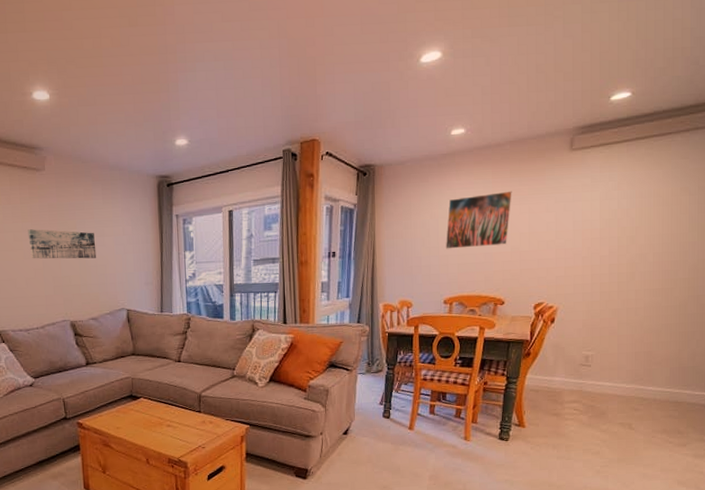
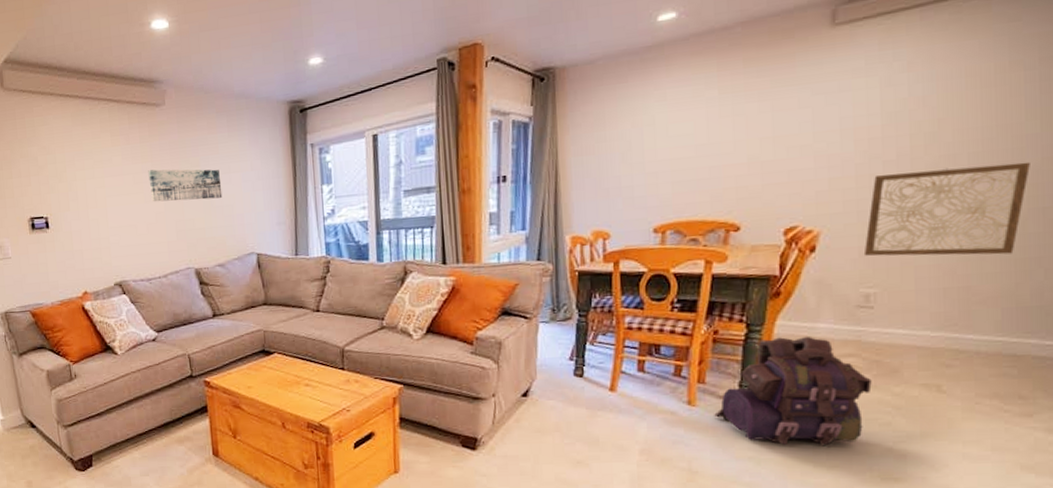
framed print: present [446,191,512,249] -> none [654,84,747,164]
backpack: none [483,387,588,471] -> present [714,337,872,446]
wall art: none [585,262,690,329] -> present [863,161,1030,256]

